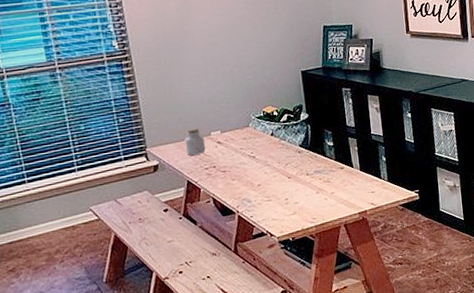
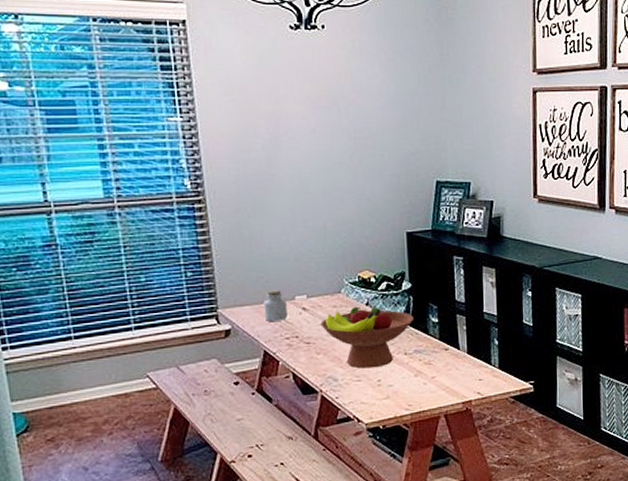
fruit bowl: none [233,136,313,190] -> present [320,306,415,369]

